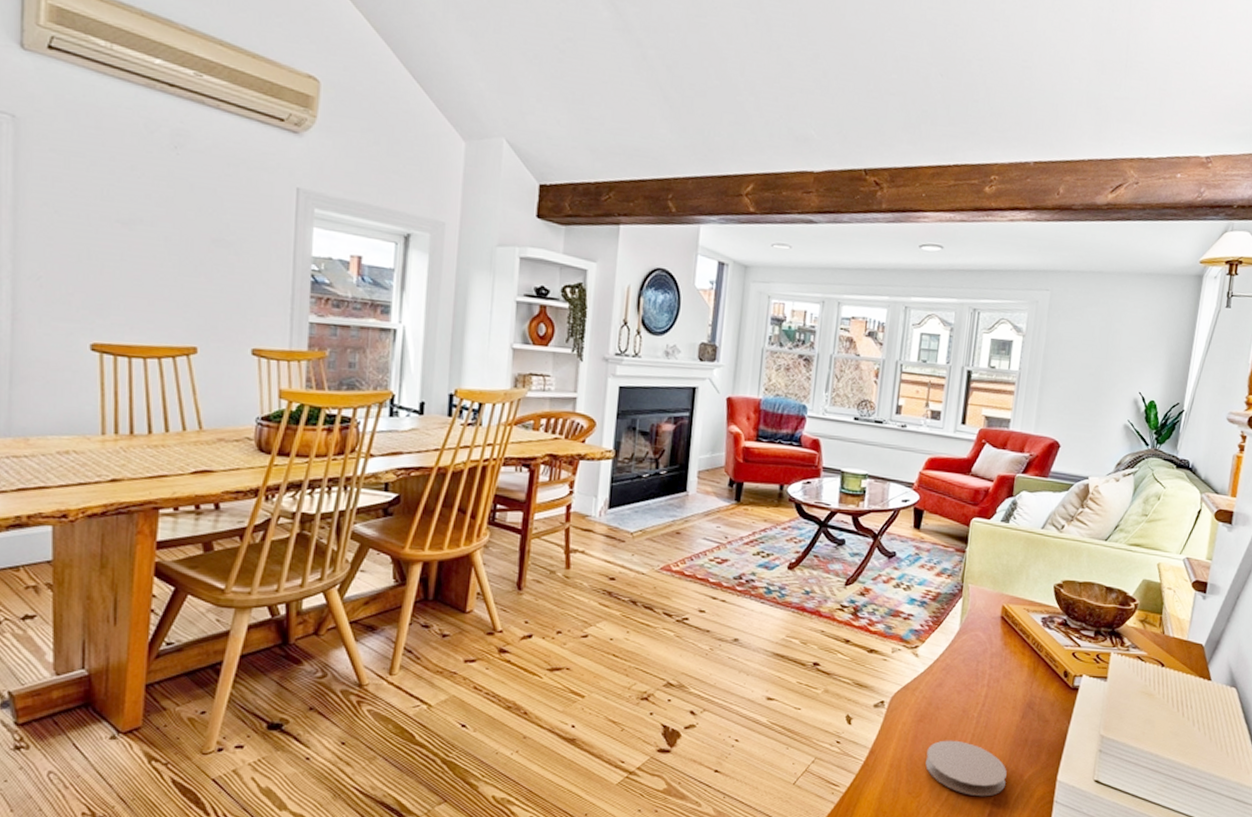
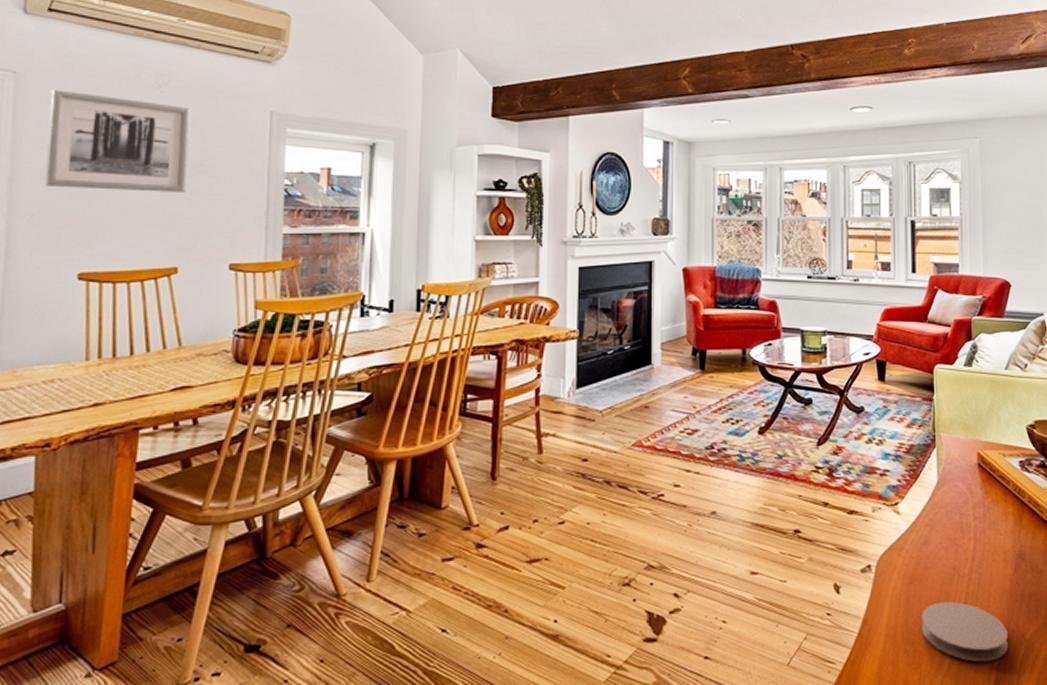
wall art: none [51,140,210,268] -> present [45,90,192,192]

